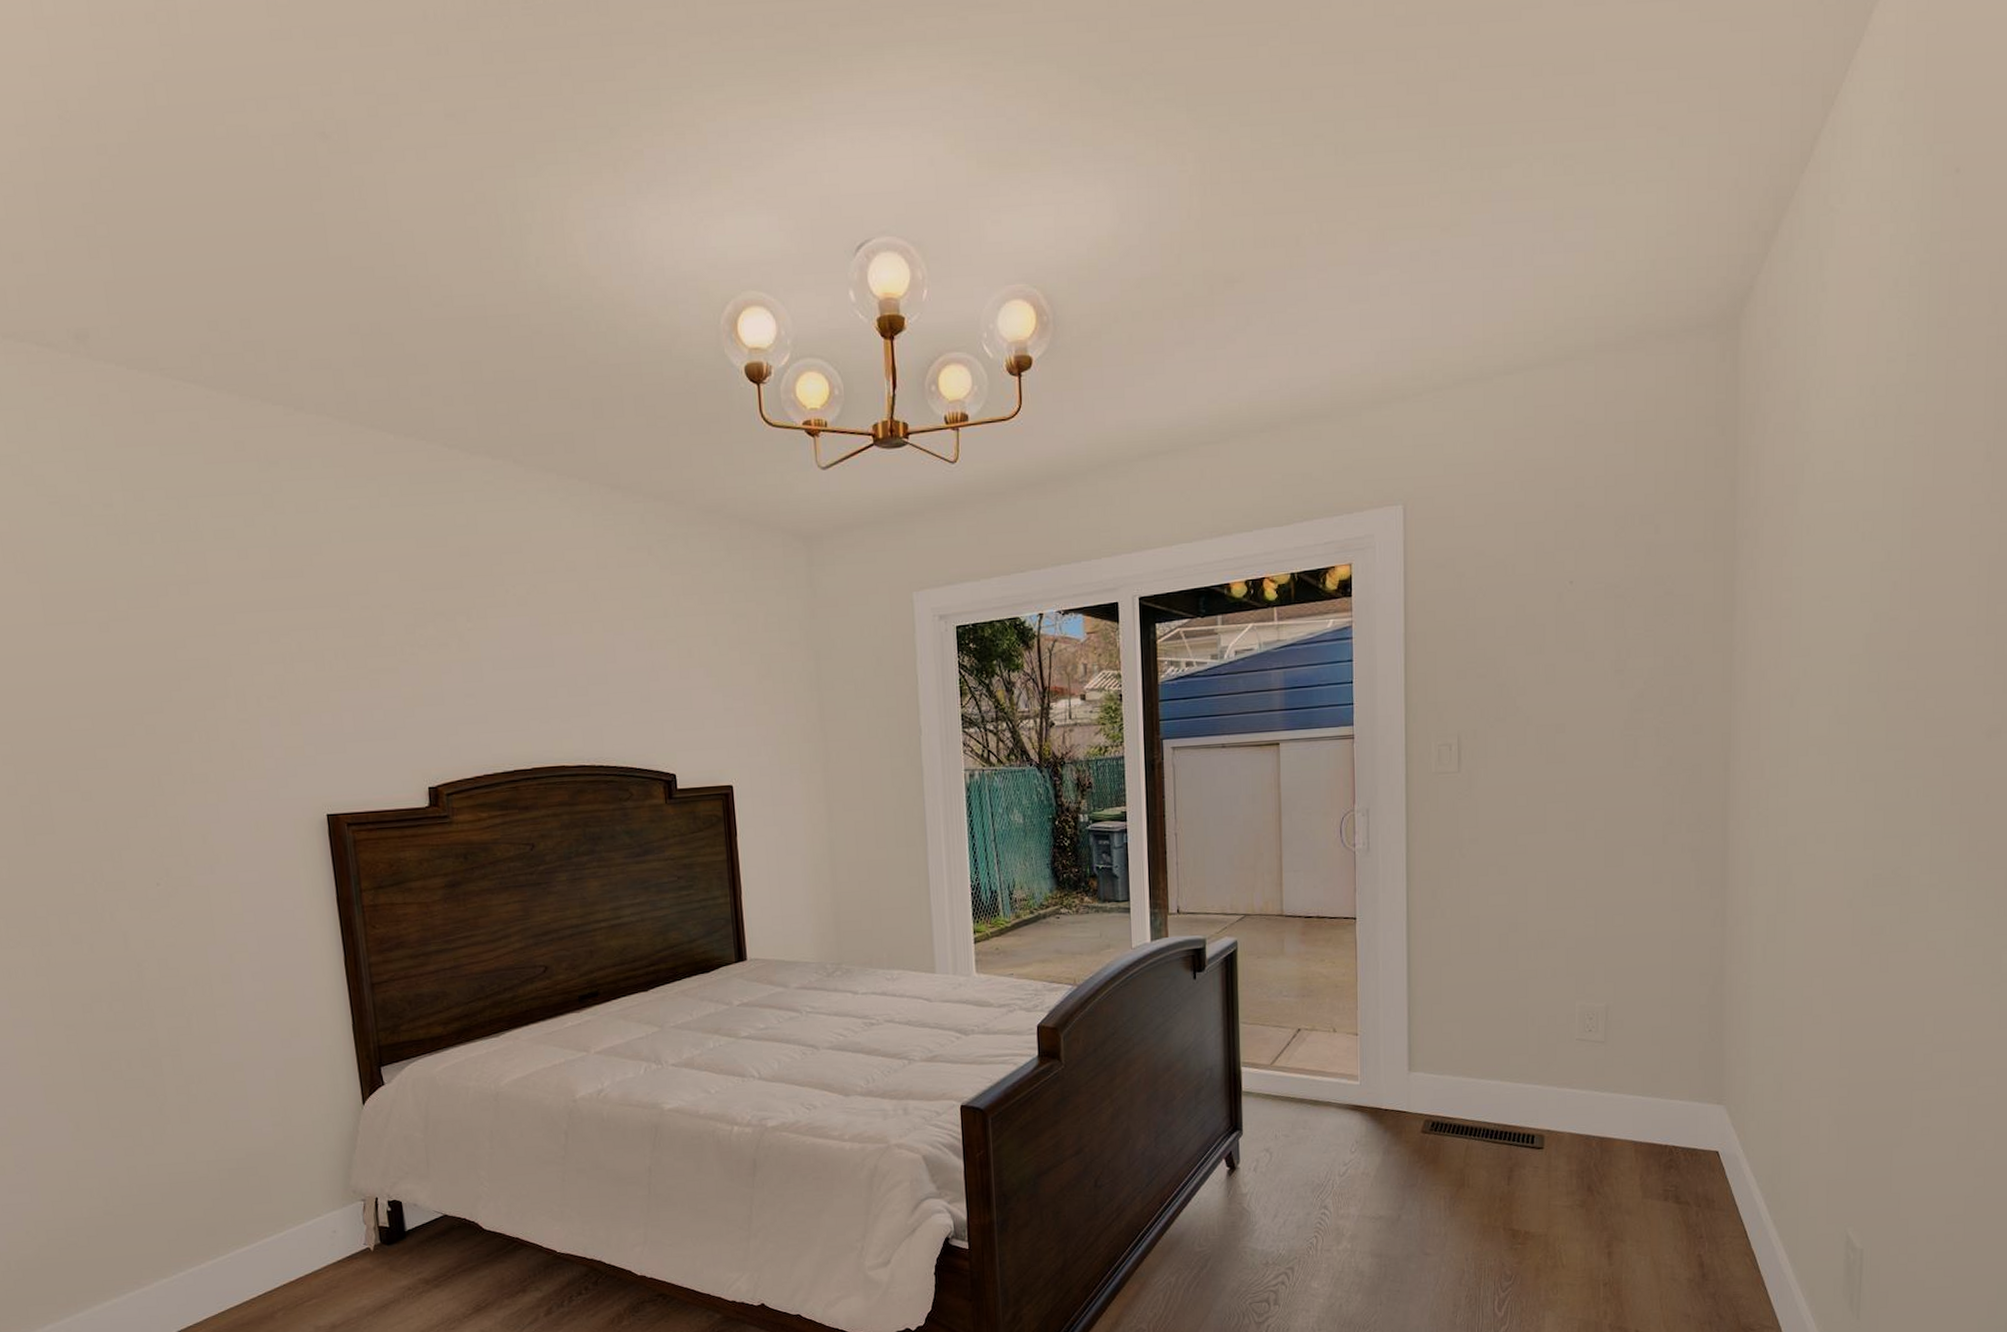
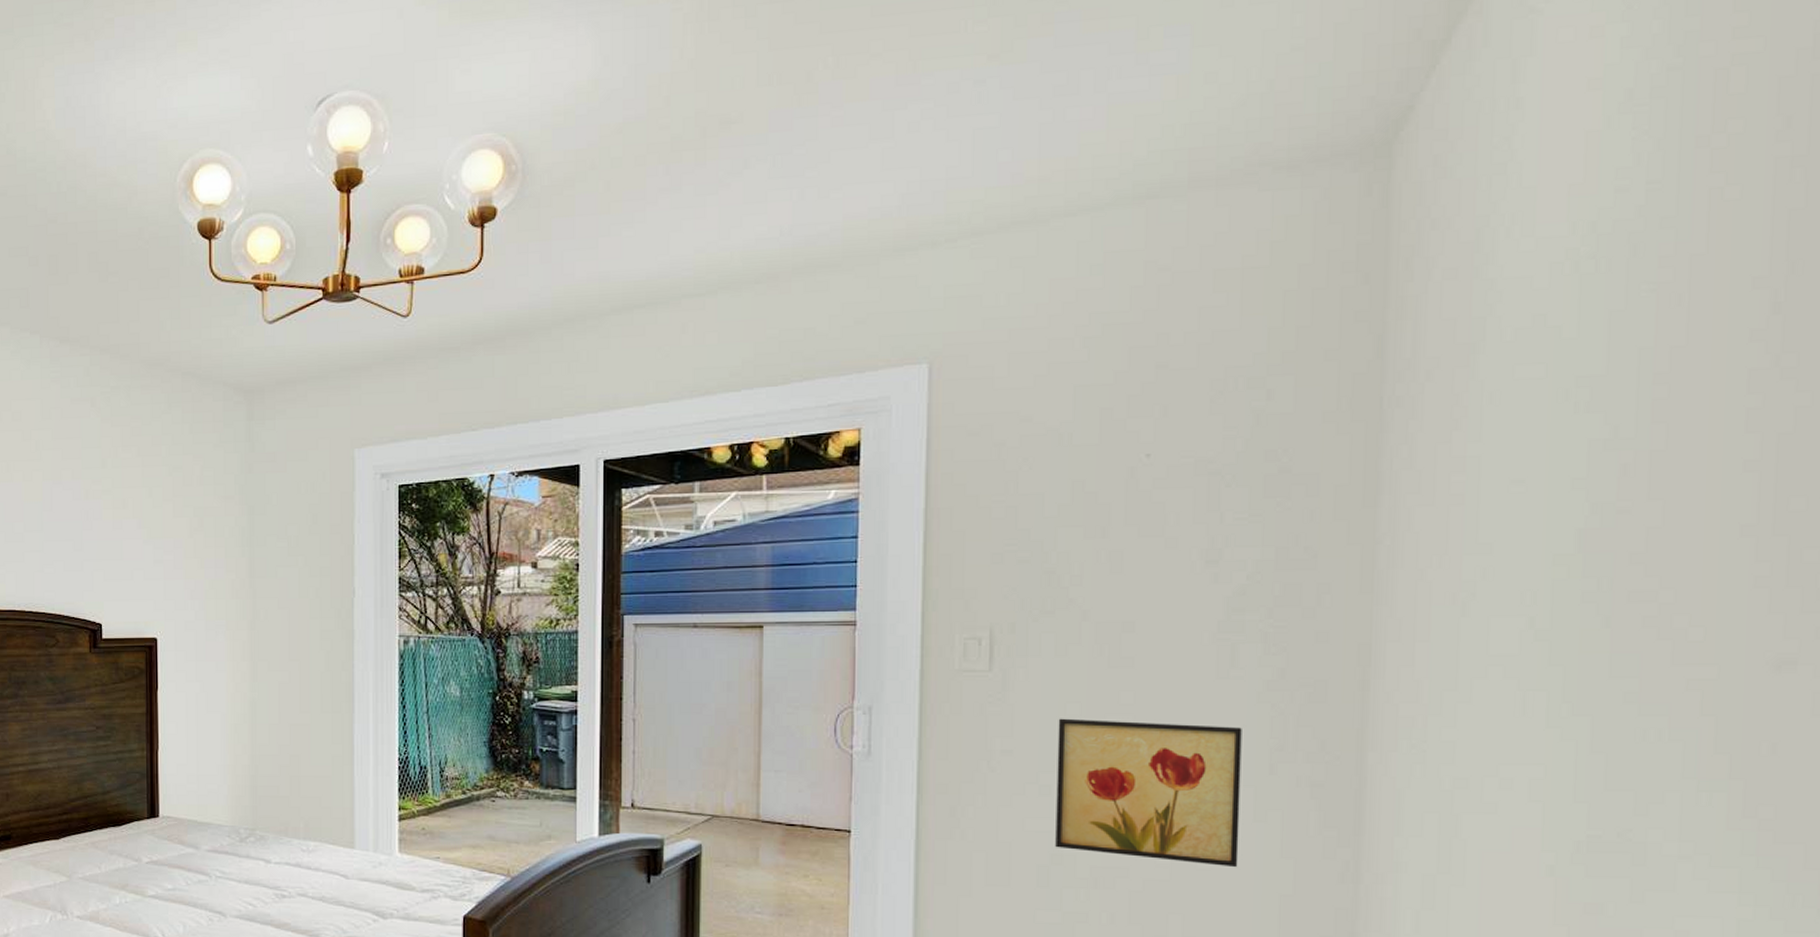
wall art: none [1511,806,1643,922] -> present [1055,718,1242,868]

